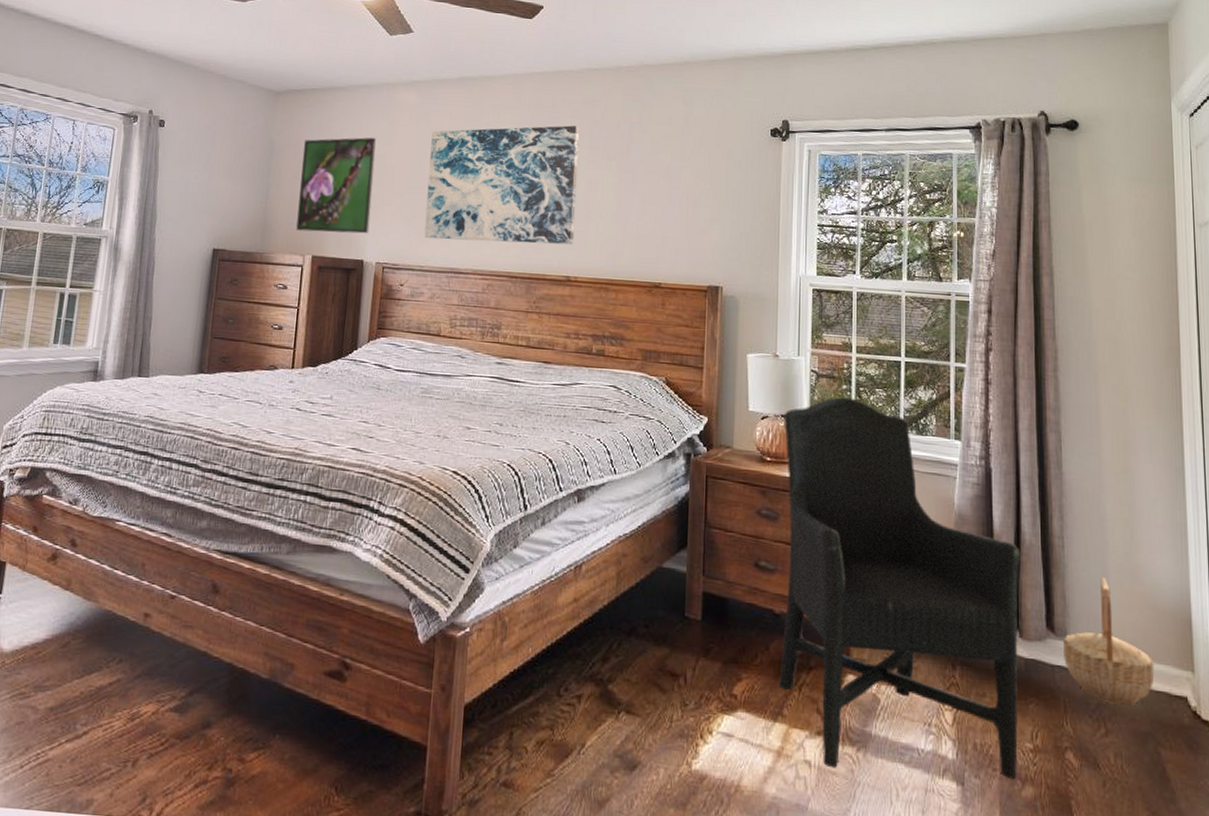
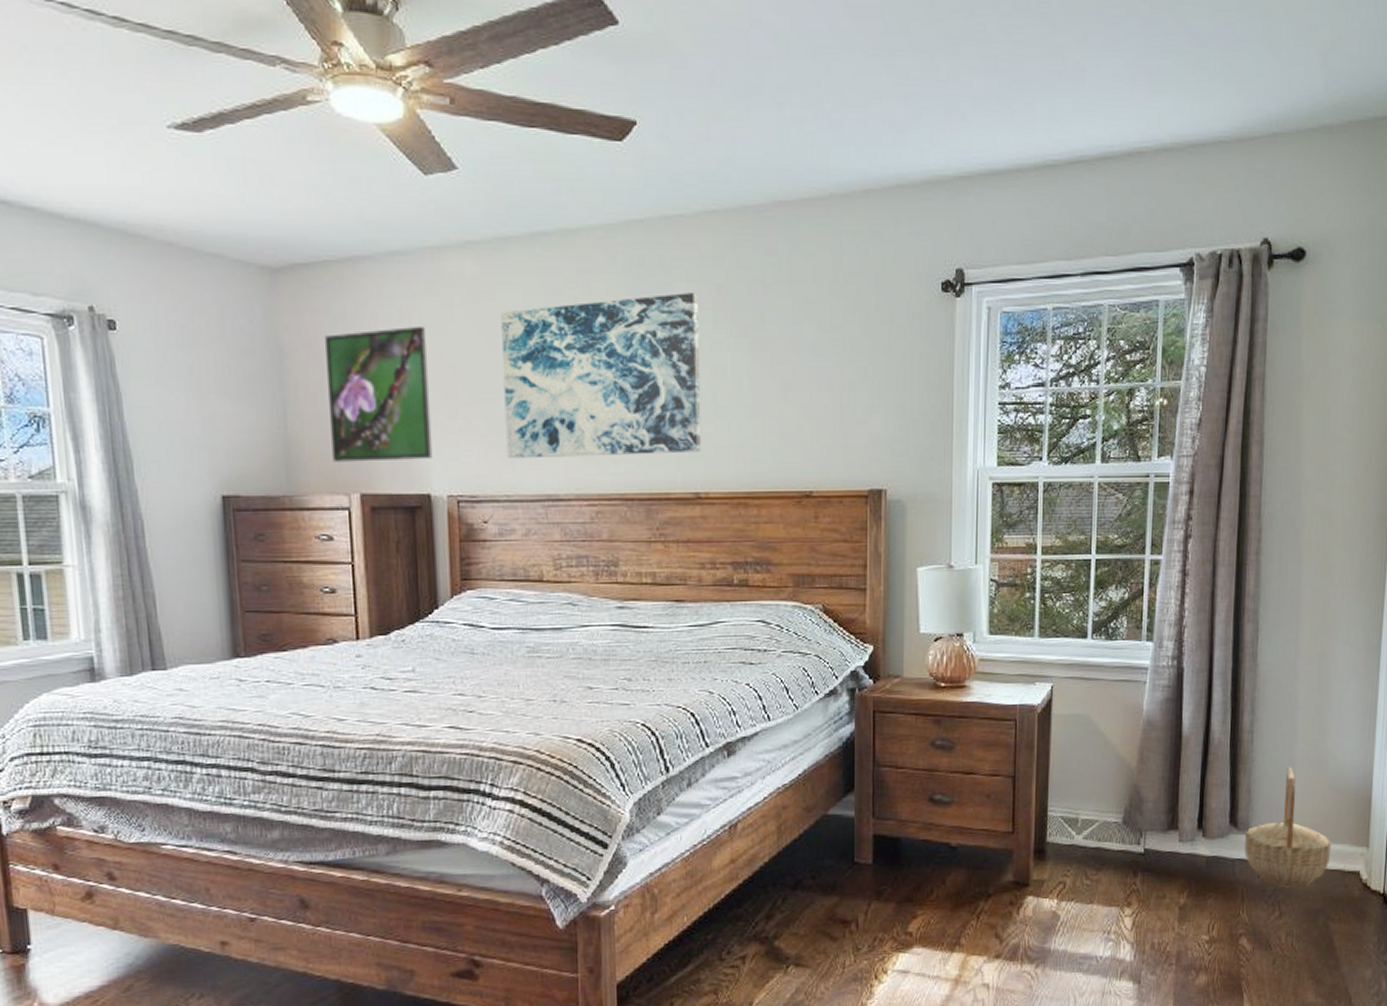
chair: present [778,397,1021,779] -> none [955,606,1209,987]

